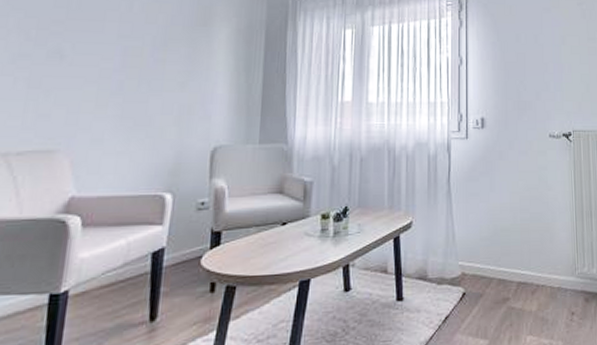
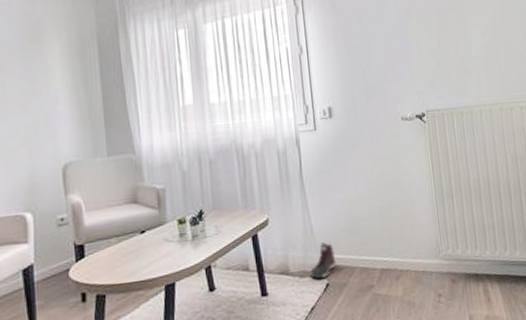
sneaker: none [447,250,475,288] -> present [309,242,337,279]

